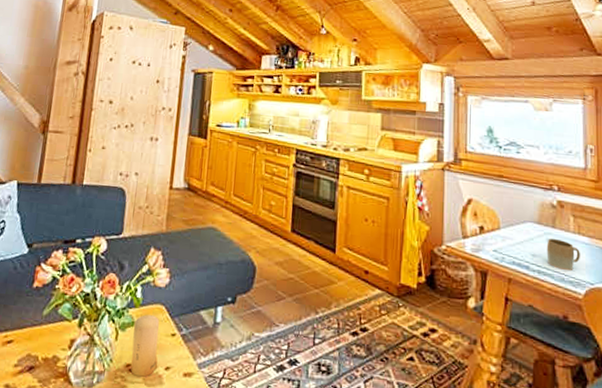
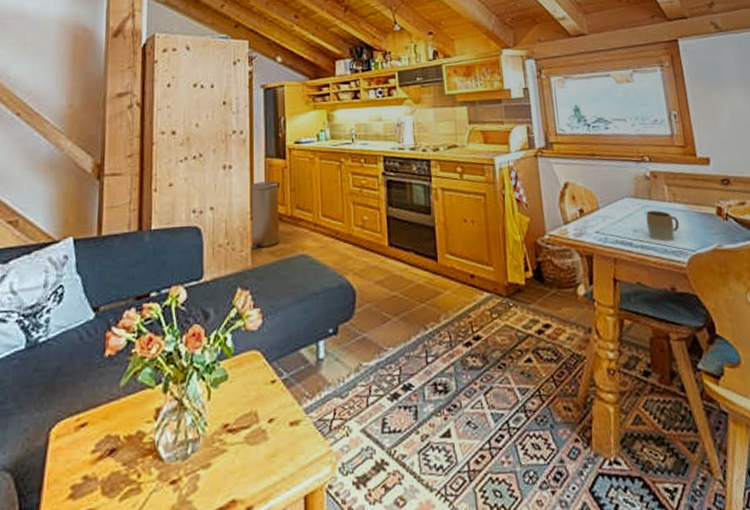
candle: present [130,314,159,377] -> none [227,364,259,436]
pedal bin: none [167,156,199,217] -> present [251,181,280,249]

